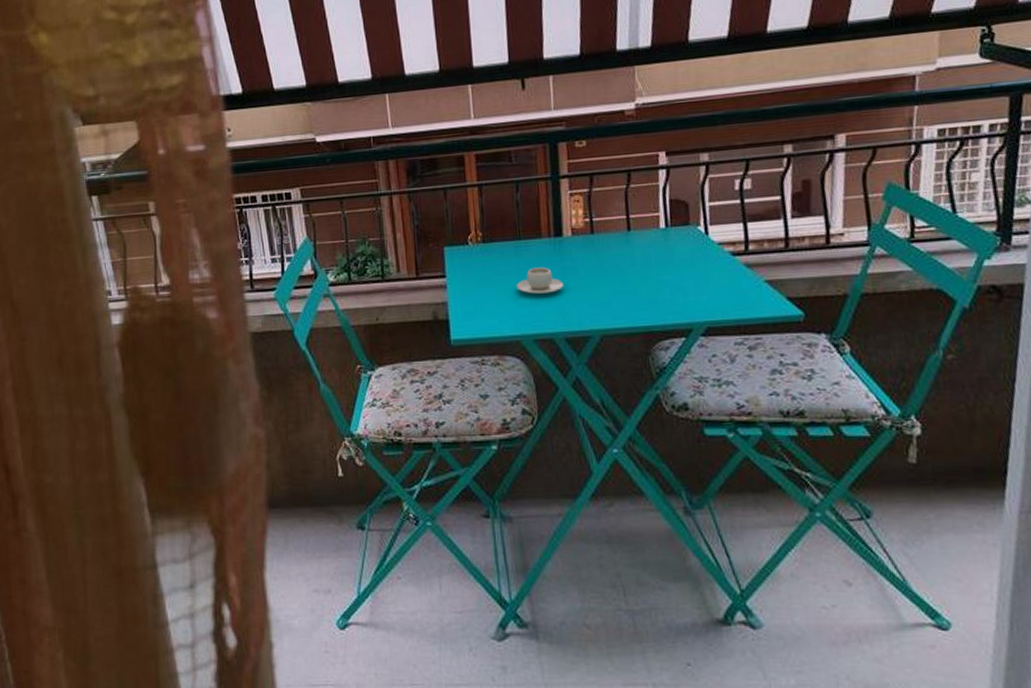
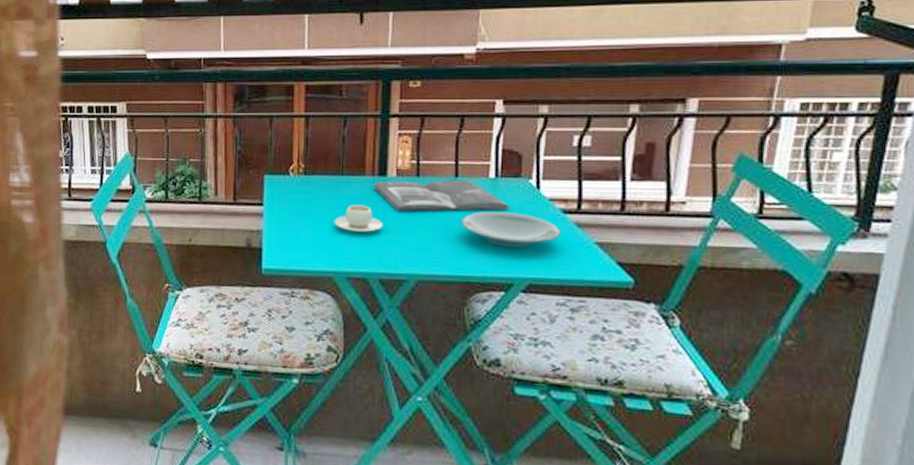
magazine: none [551,233,683,269] -> present [374,180,511,211]
saucer: none [637,259,732,294] -> present [460,211,561,248]

